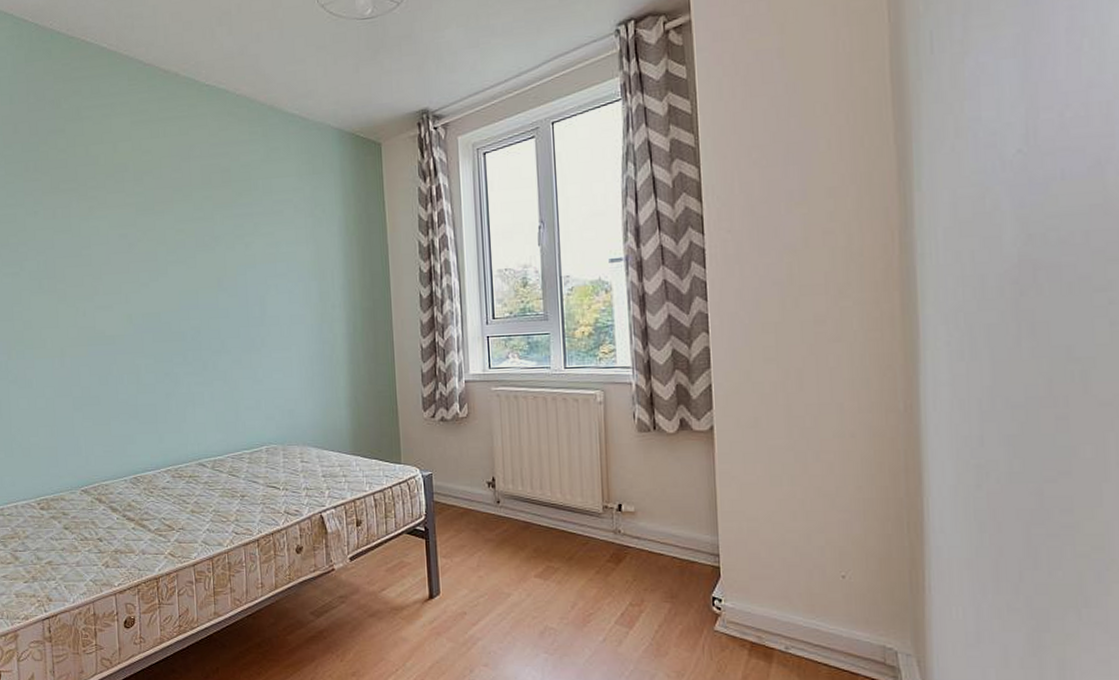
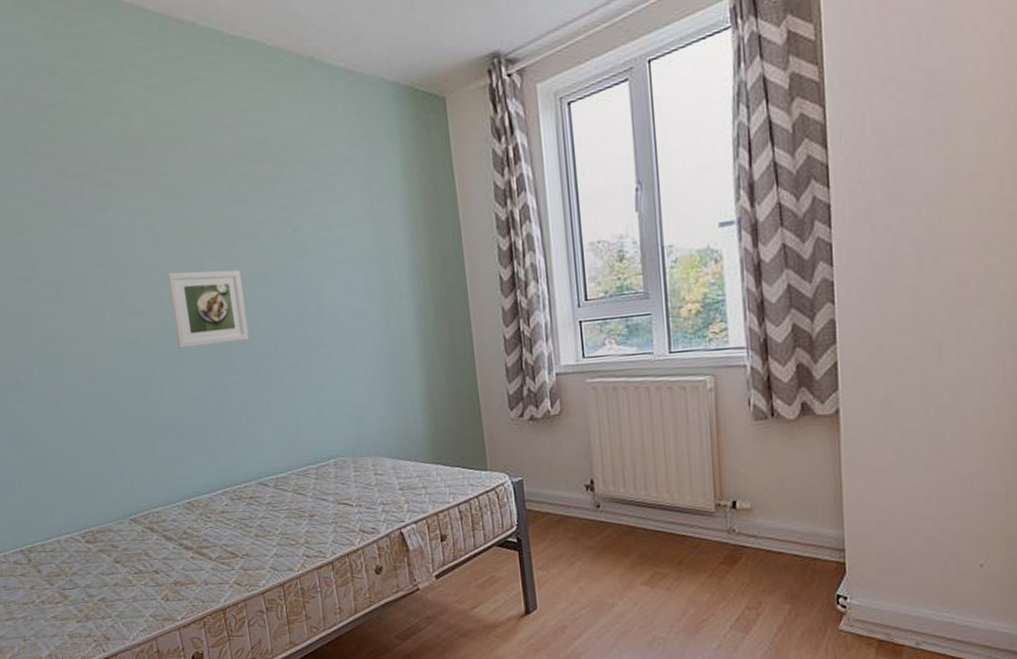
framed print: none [135,275,201,341] -> present [166,270,249,349]

